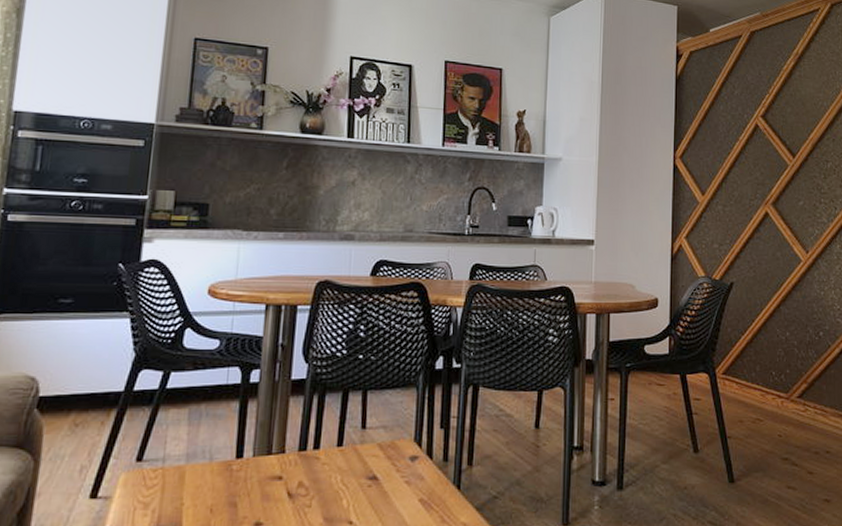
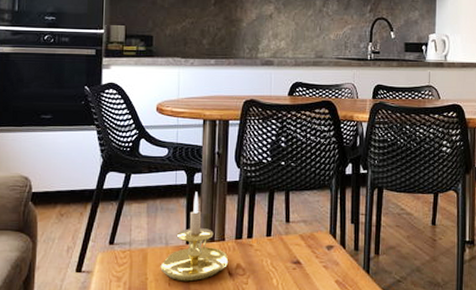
candle holder: none [201,392,288,507] -> present [160,191,228,282]

